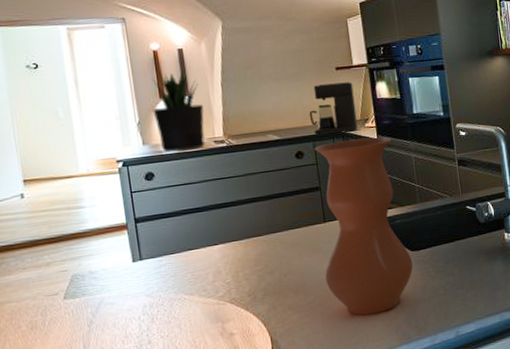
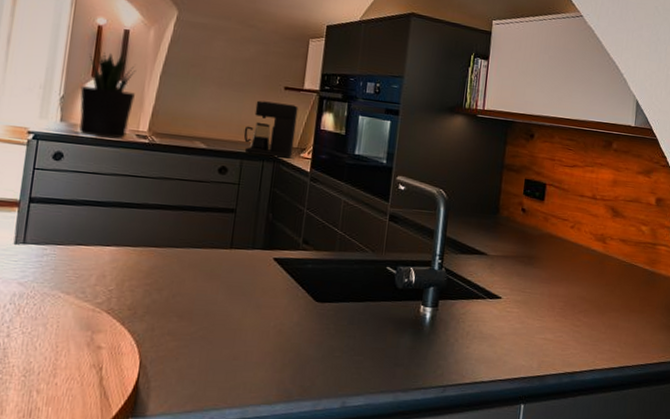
vase: present [314,137,413,316] -> none [215,164,325,362]

